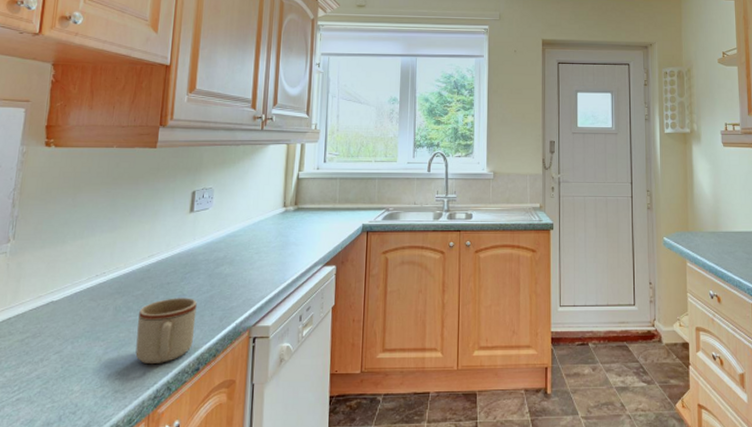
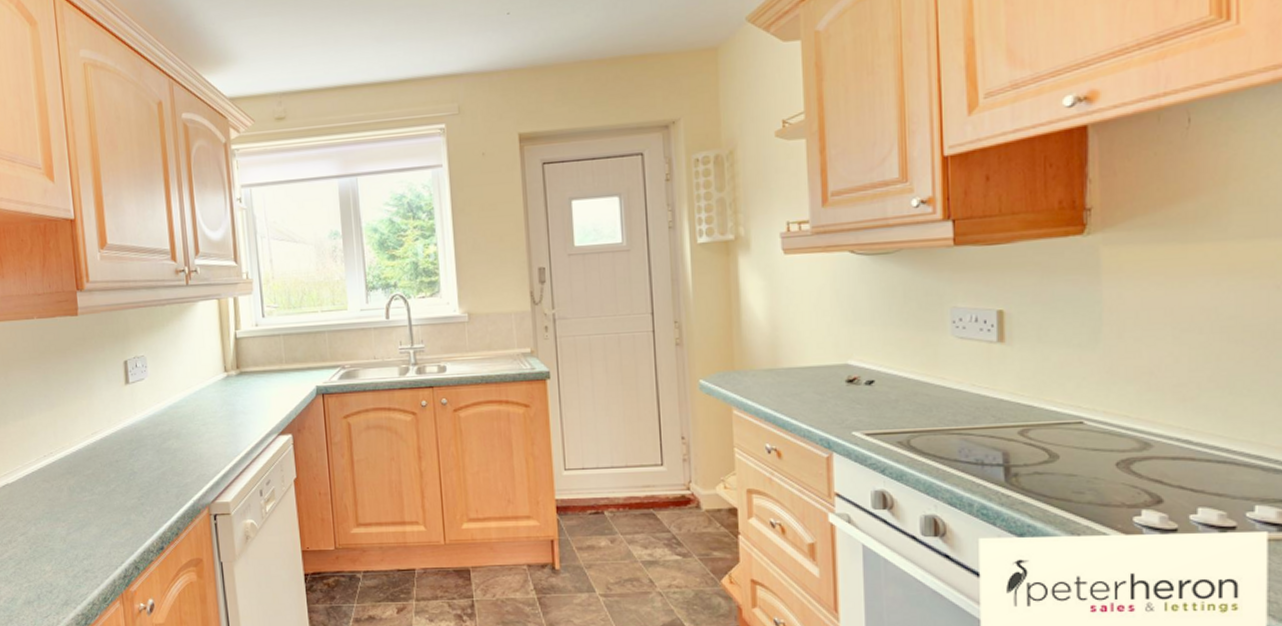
mug: present [135,298,197,365] -> none [93,475,153,544]

